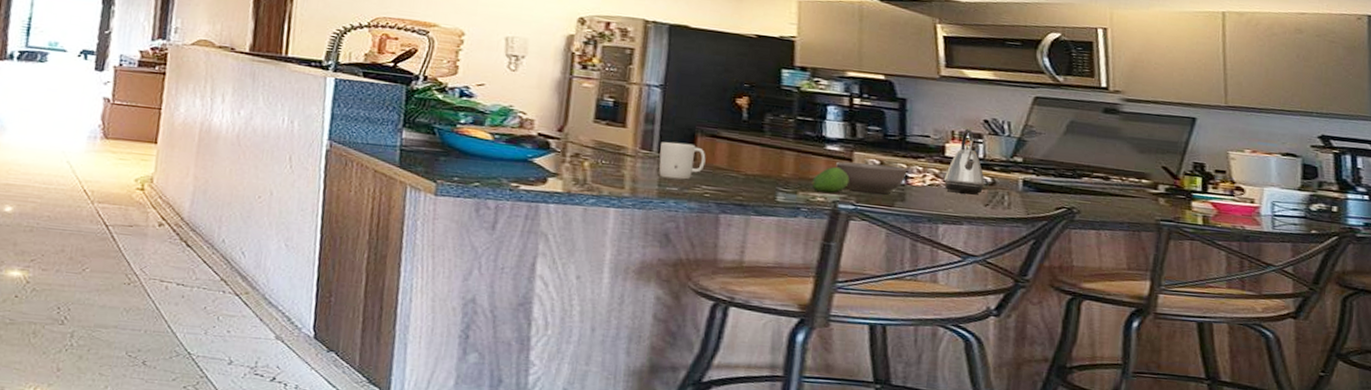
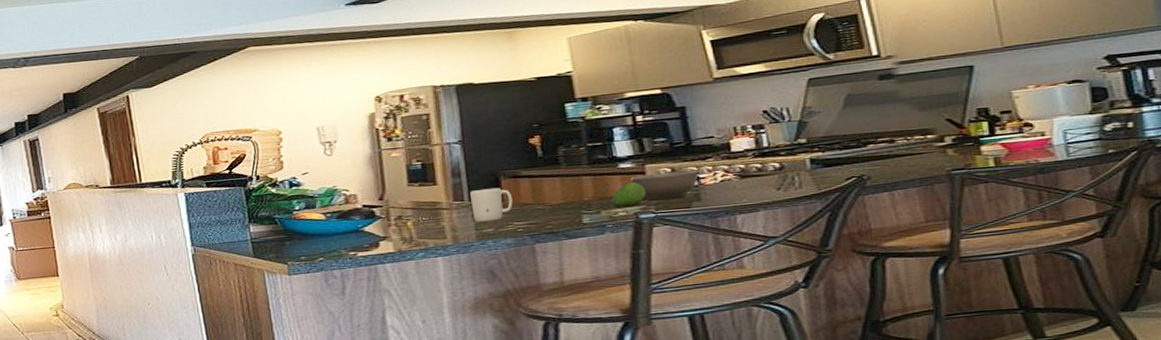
kettle: present [943,128,985,195] -> none [733,122,774,184]

